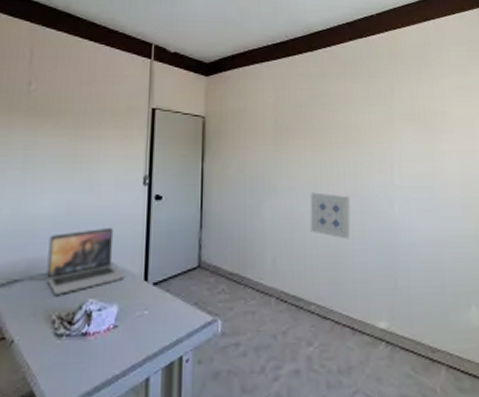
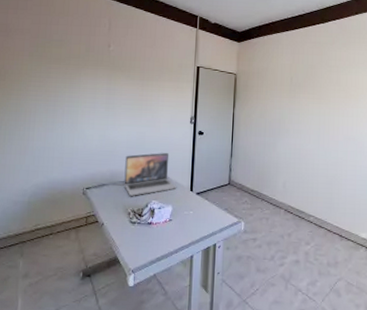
wall art: present [310,192,351,239] -> none [313,135,346,172]

